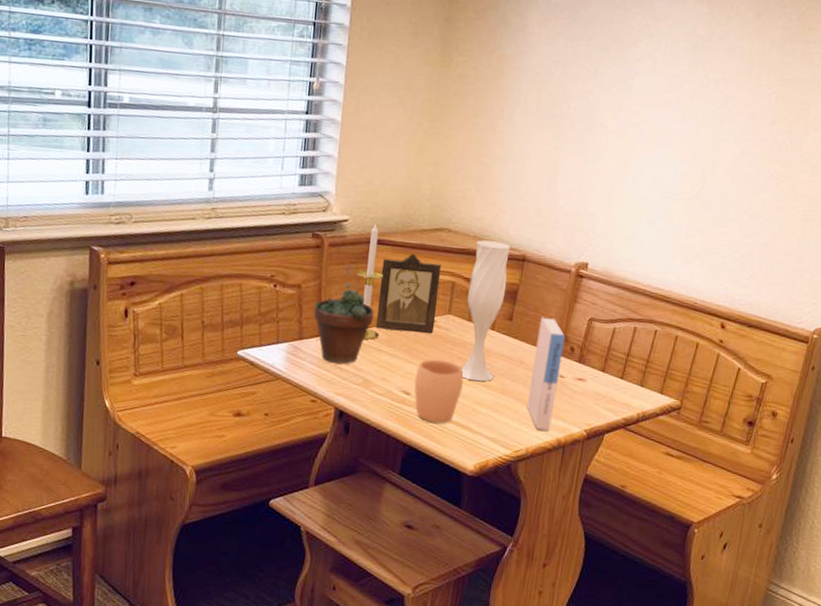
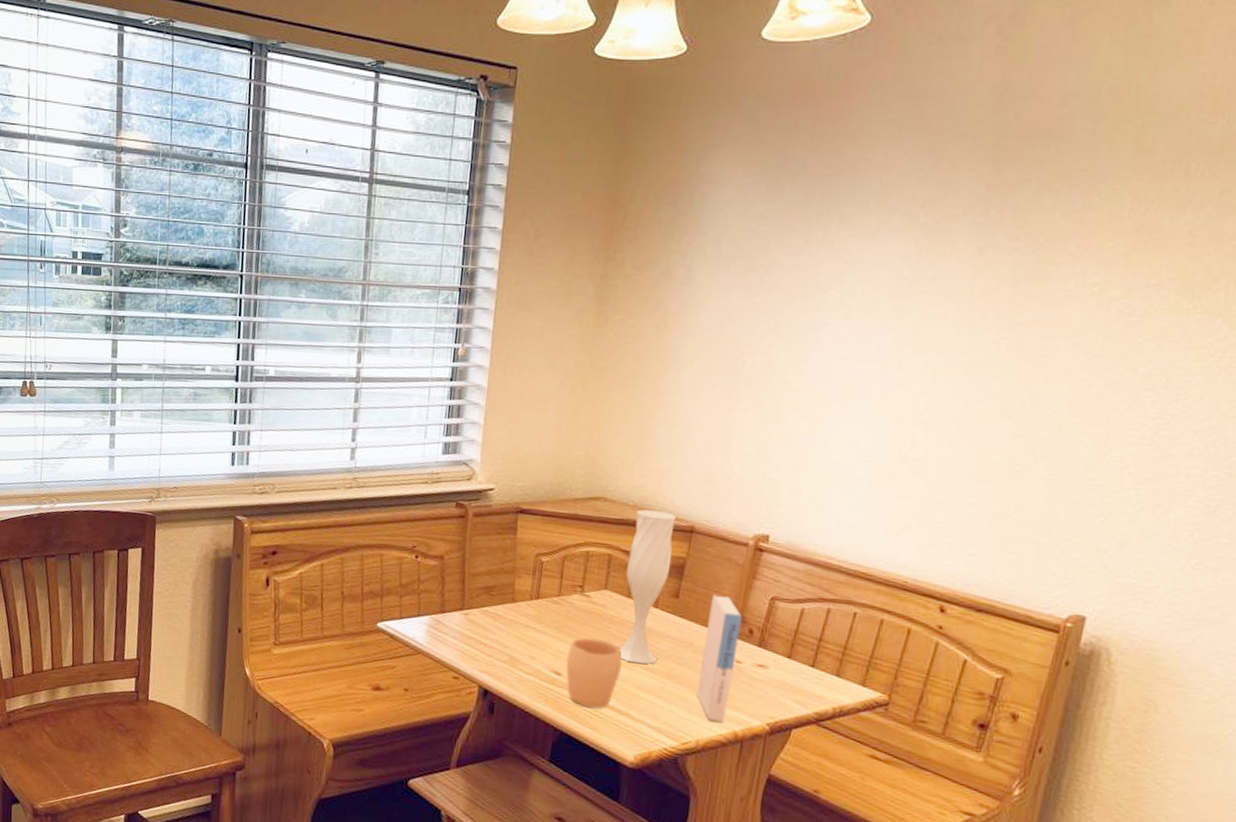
succulent plant: present [313,265,374,364] -> none [456,535,522,640]
candle: present [356,223,384,340] -> none [503,492,532,615]
photo frame: present [375,253,442,335] -> none [523,524,597,611]

